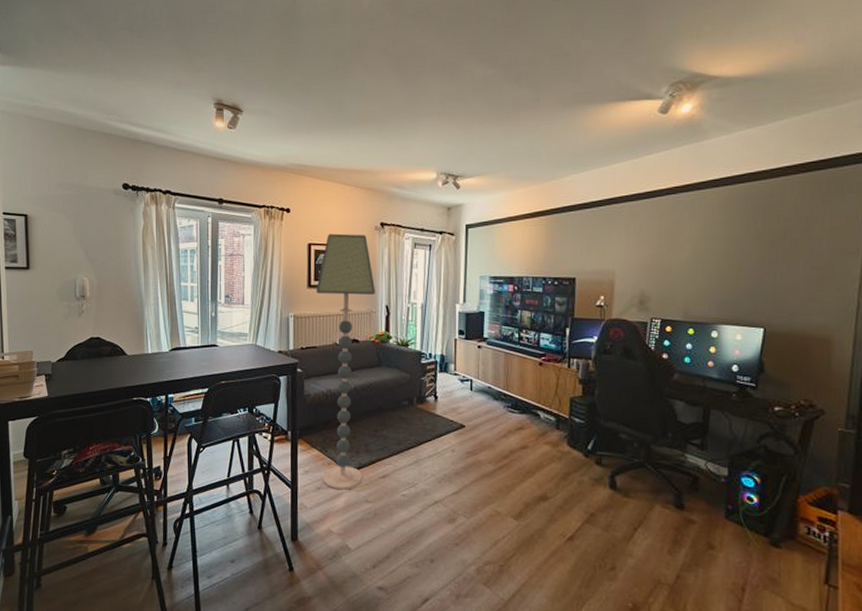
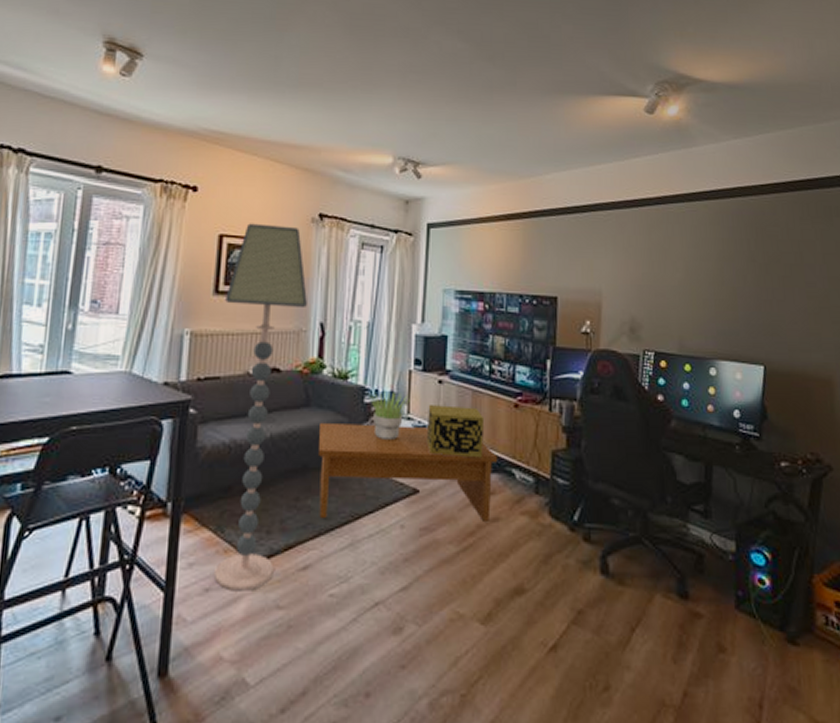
coffee table: none [389,377,526,448] -> present [319,422,498,521]
potted plant: none [423,355,456,389] -> present [367,391,410,439]
decorative box: none [469,364,515,403] -> present [426,405,485,458]

